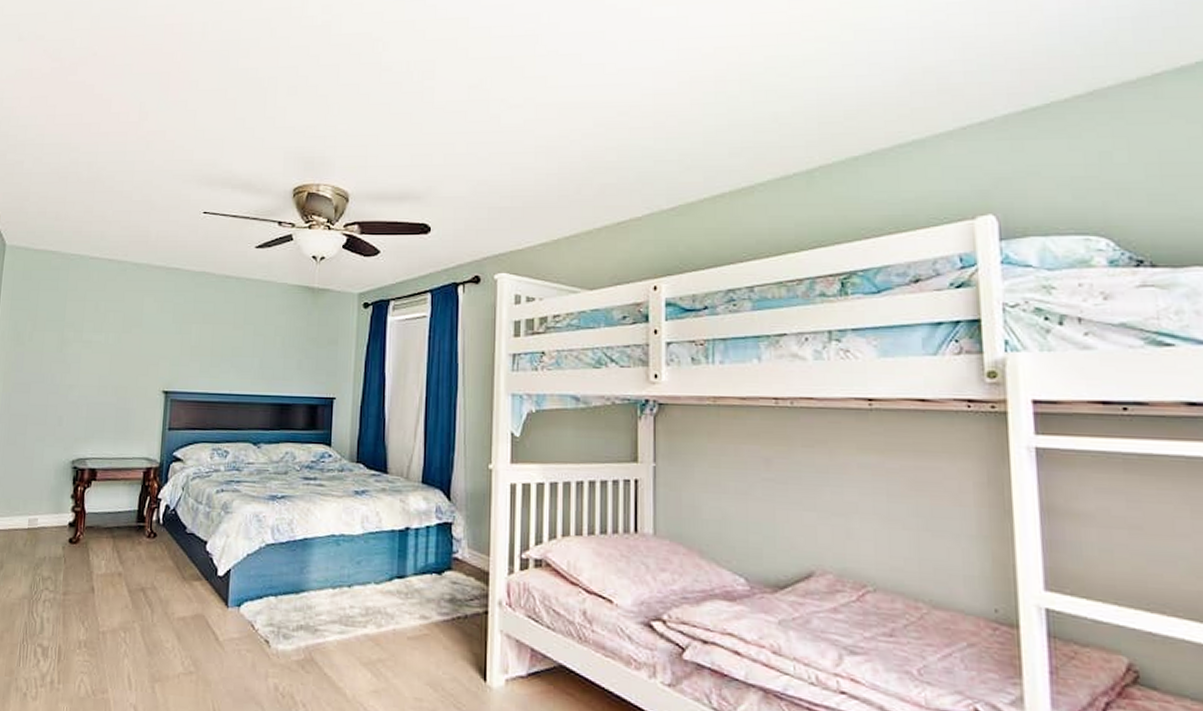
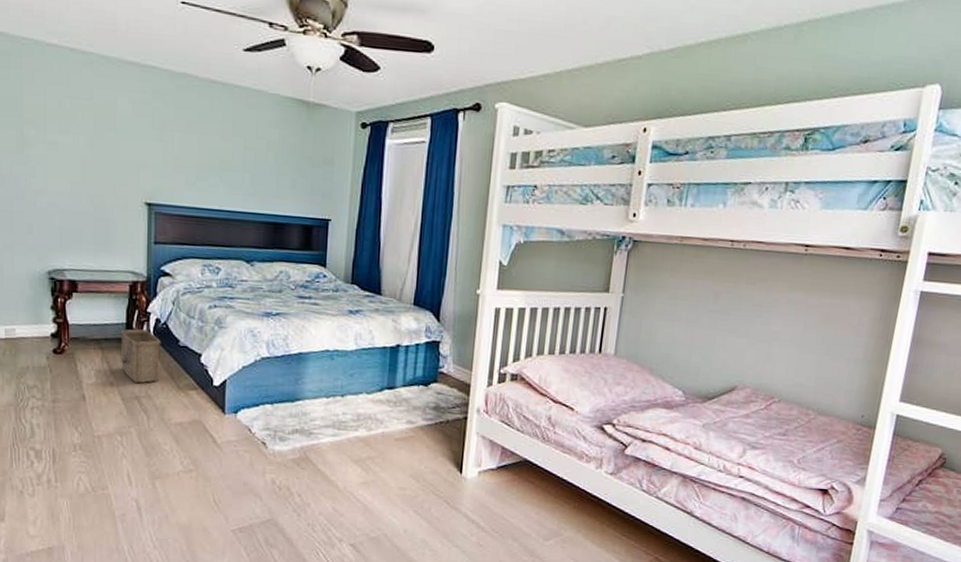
basket: none [130,516,170,574] -> present [120,329,161,384]

